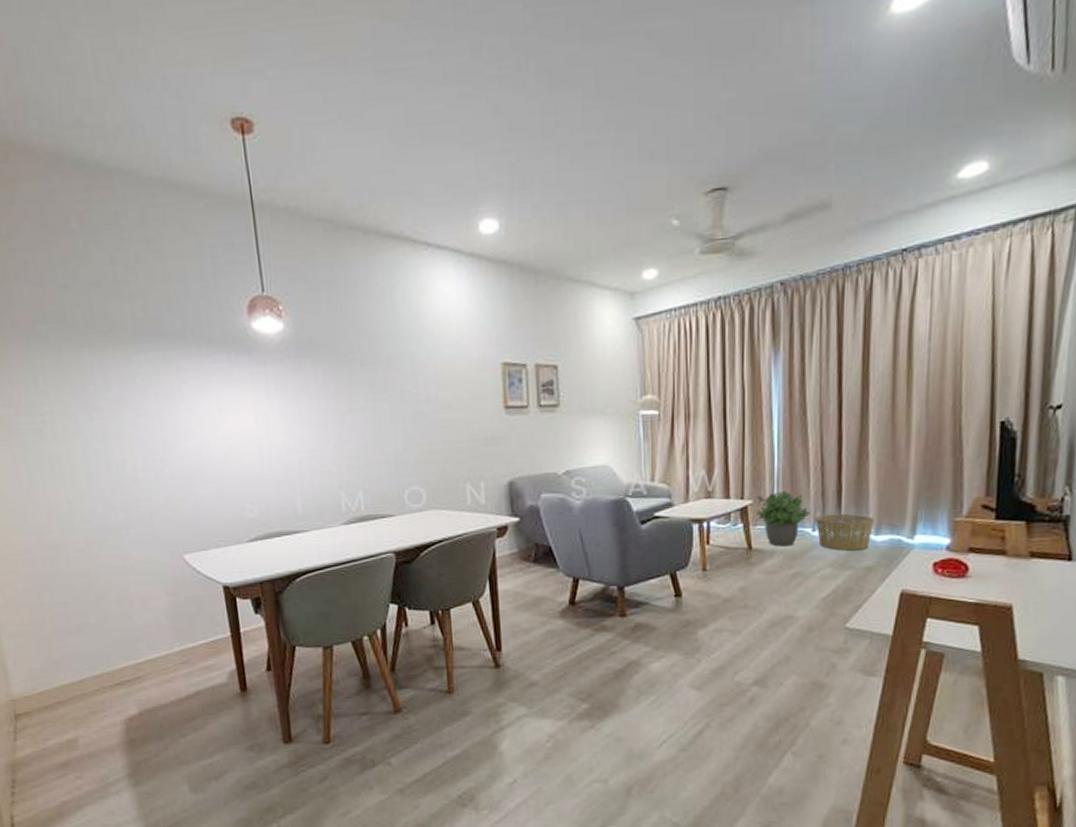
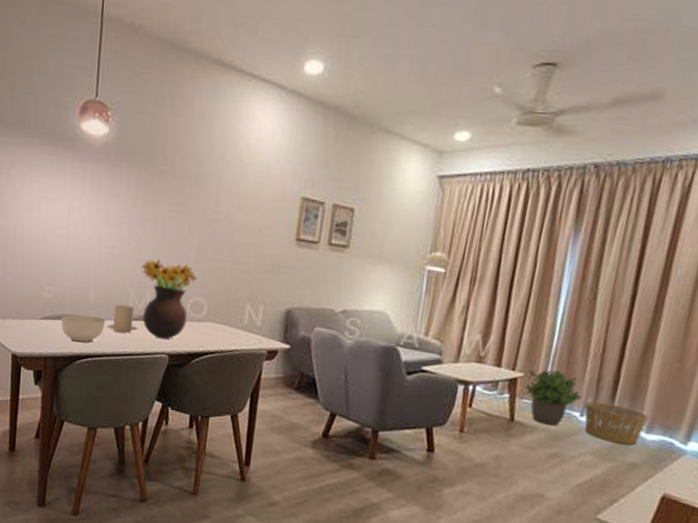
bowl: none [270,527,320,559] -> present [61,314,106,343]
candle: none [322,509,356,539] -> present [107,304,138,333]
flower arrangement: none [348,452,410,537] -> present [142,258,197,339]

